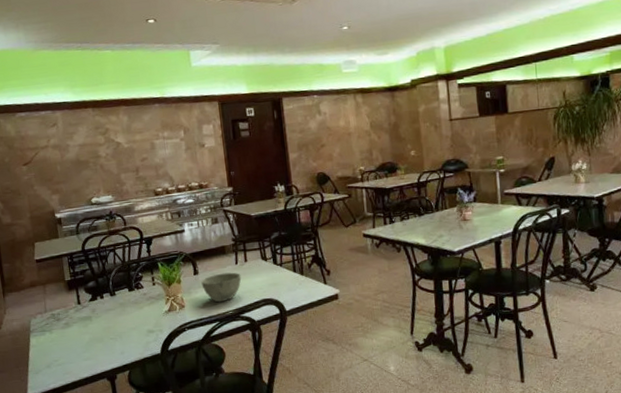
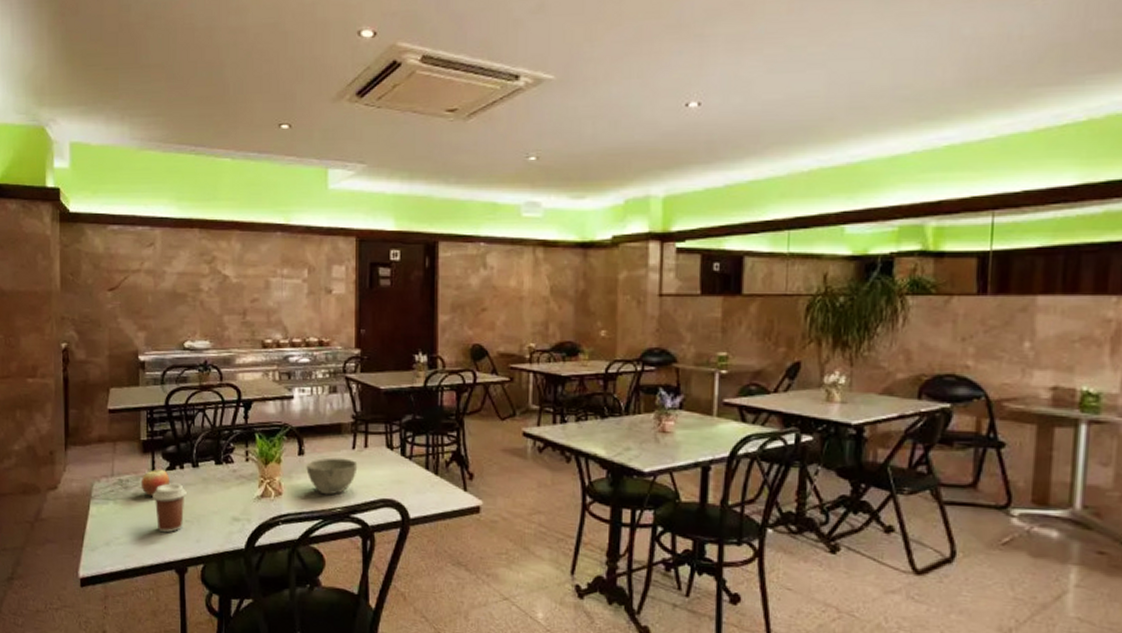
apple: none [69,301,93,324] -> present [141,469,169,496]
coffee cup: none [80,310,109,351] -> present [152,483,187,533]

